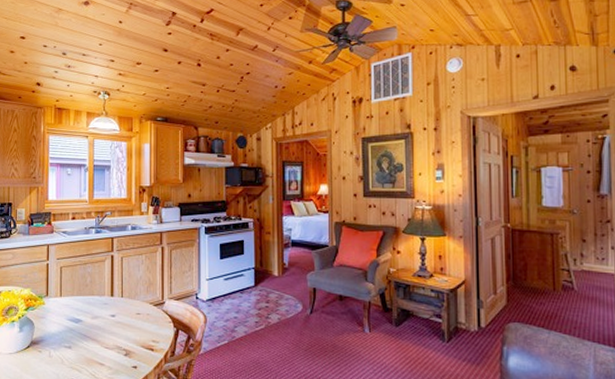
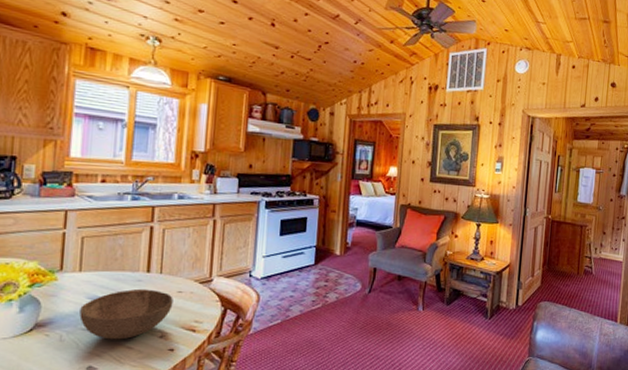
bowl: none [62,311,133,357] -> present [79,288,173,340]

